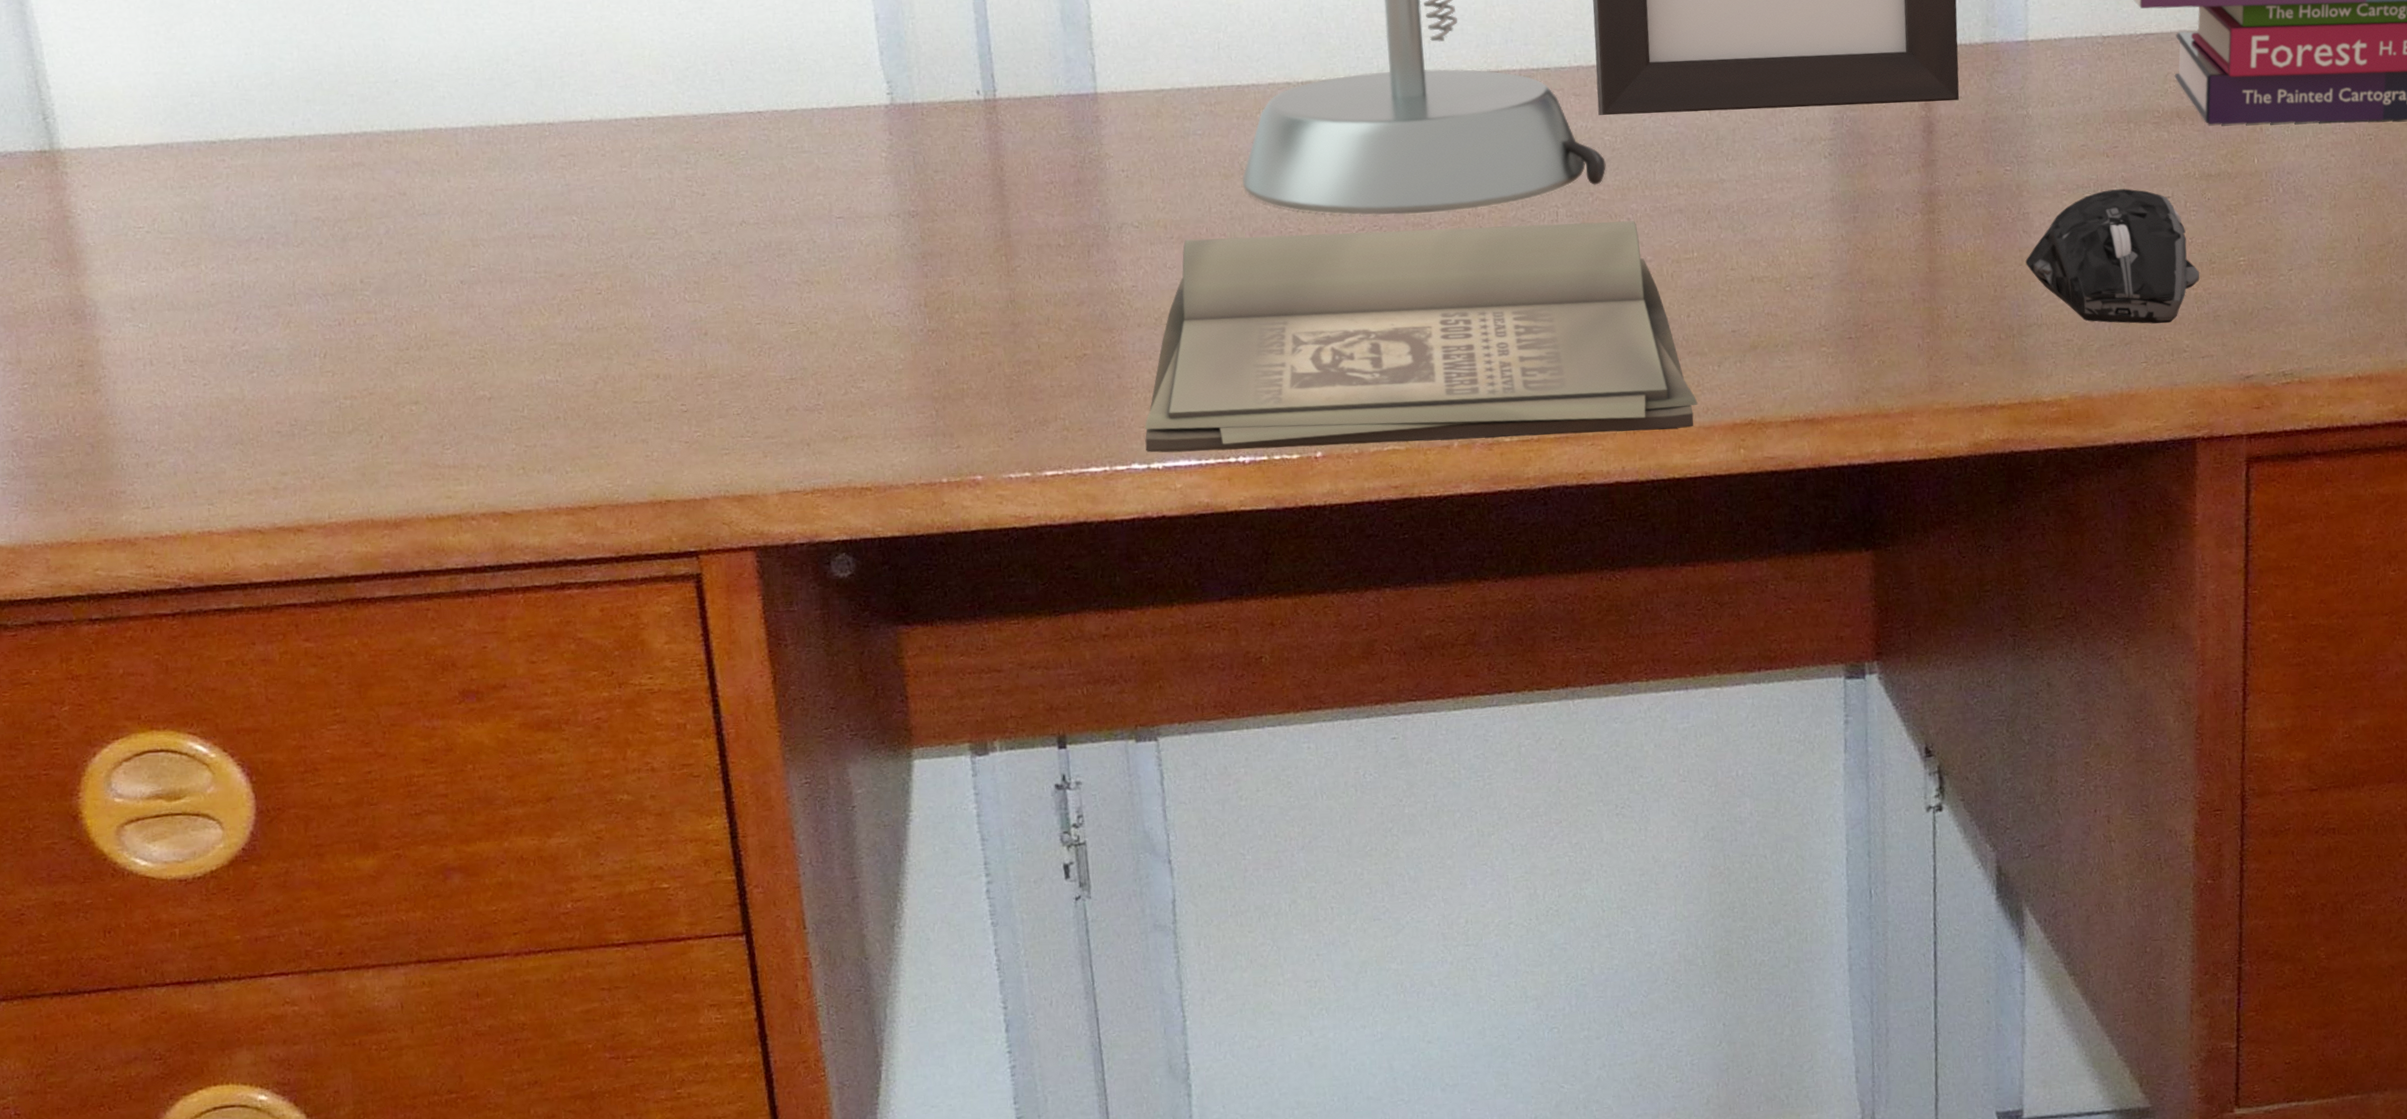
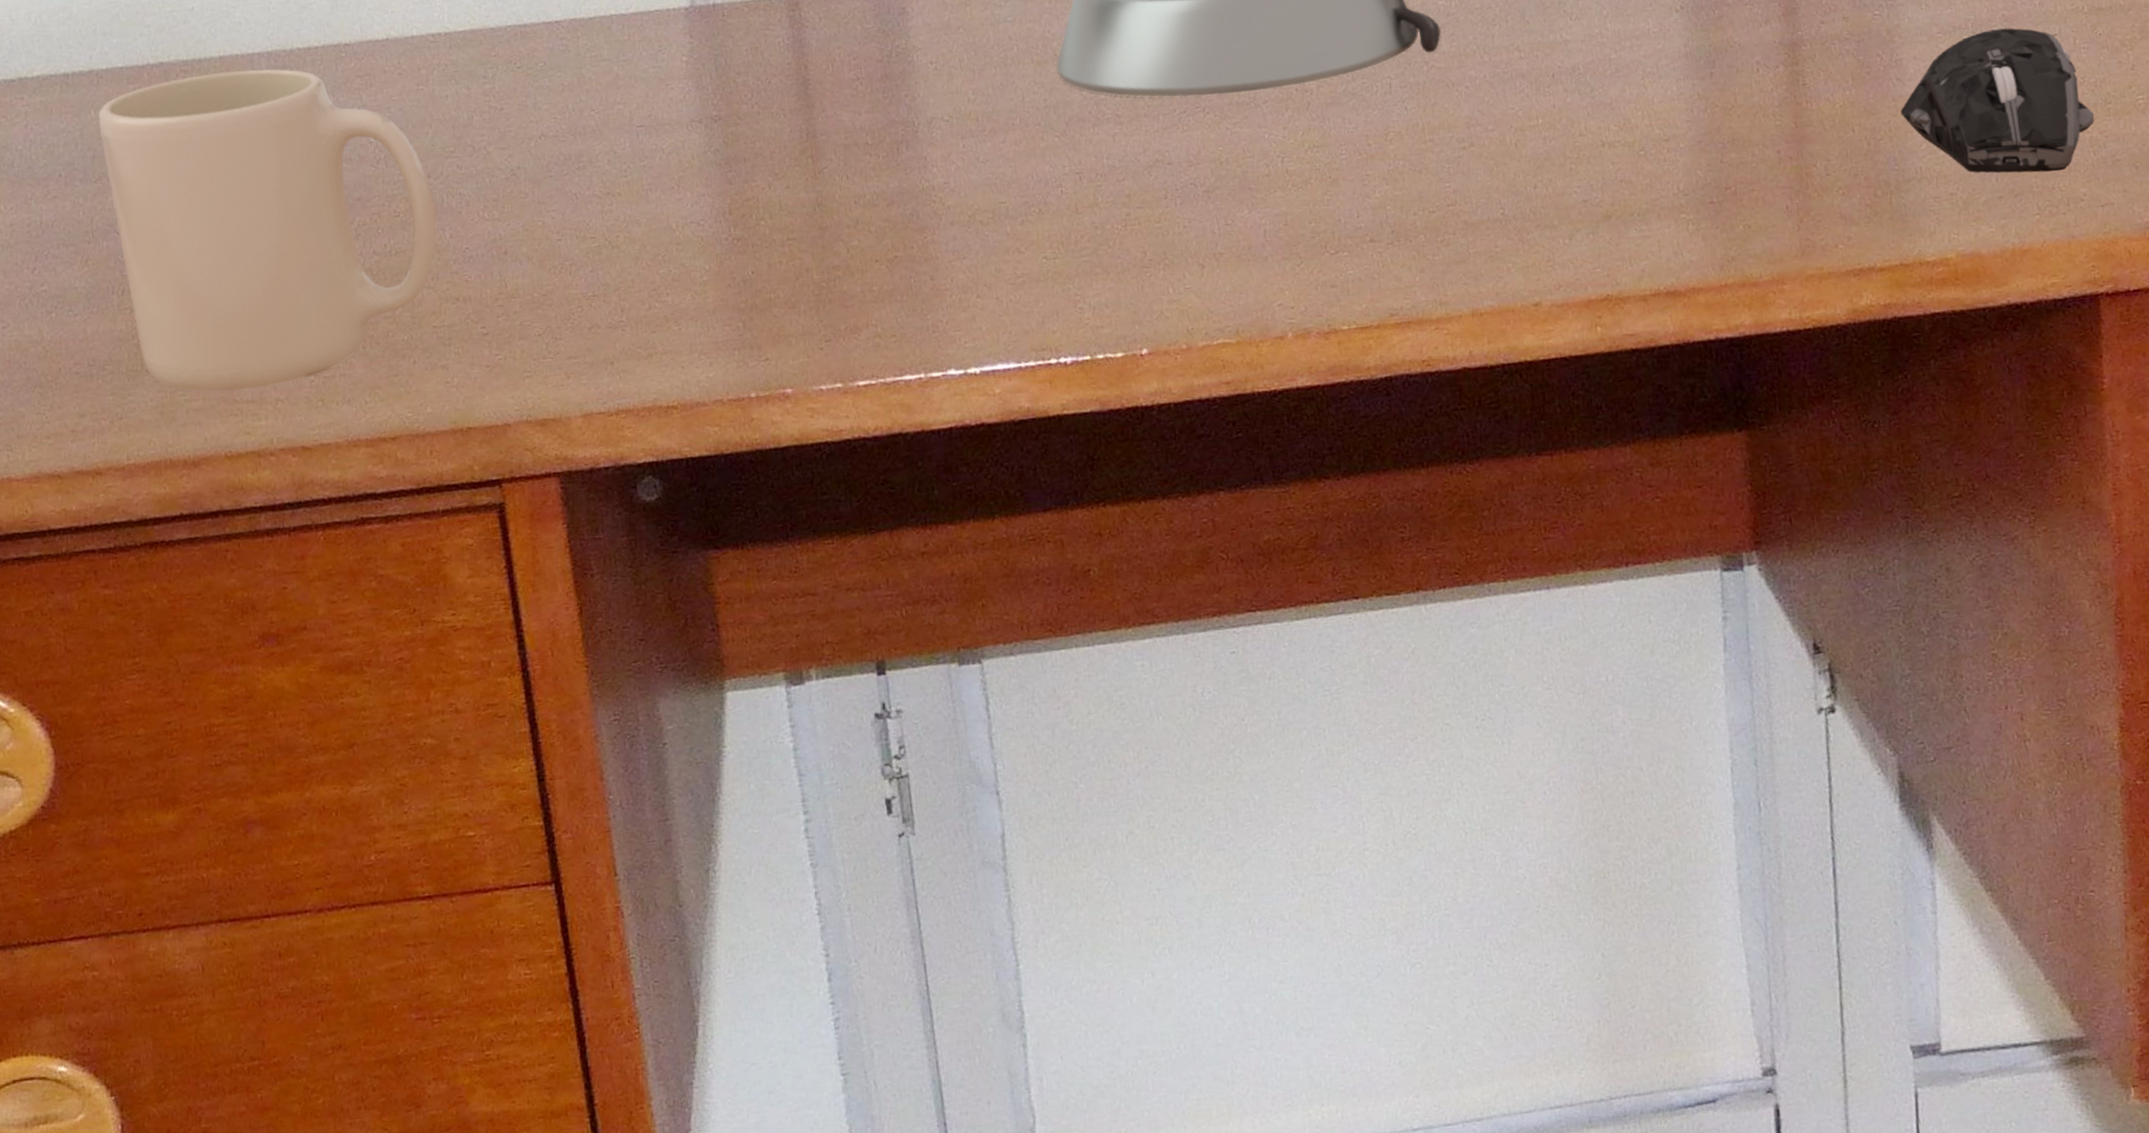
mug: none [300,143,638,457] -> present [98,69,437,393]
hardback book: present [1145,221,1698,453] -> none [960,88,1549,357]

